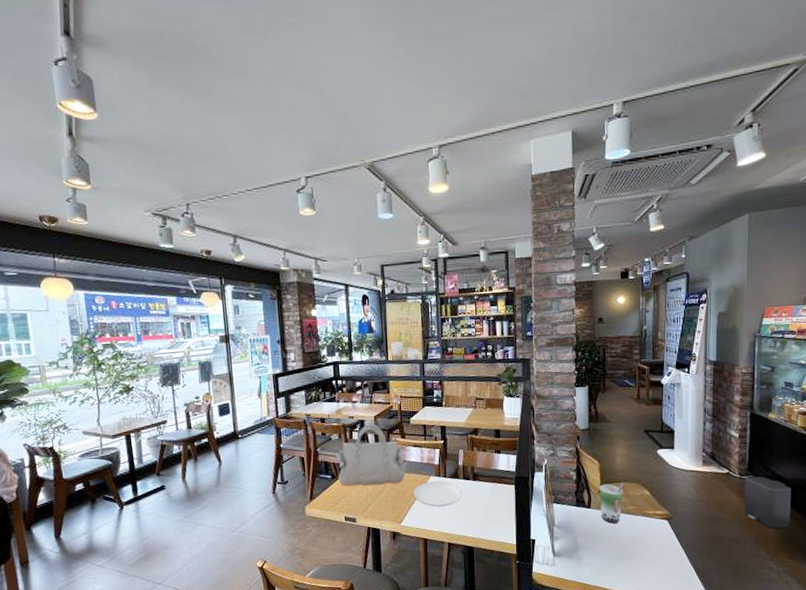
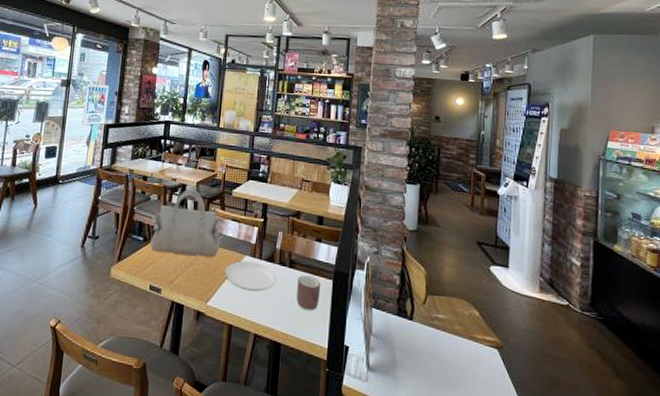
mug: none [482,485,504,516] -> present [296,276,320,311]
beverage cup: present [599,482,624,524] -> none [423,295,451,343]
pedal bin: present [745,476,792,529] -> none [586,313,641,383]

